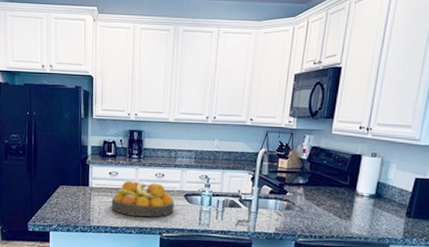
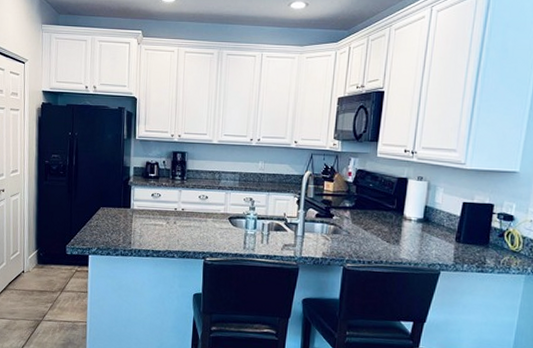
fruit bowl: present [111,180,174,217] -> none [153,202,218,241]

